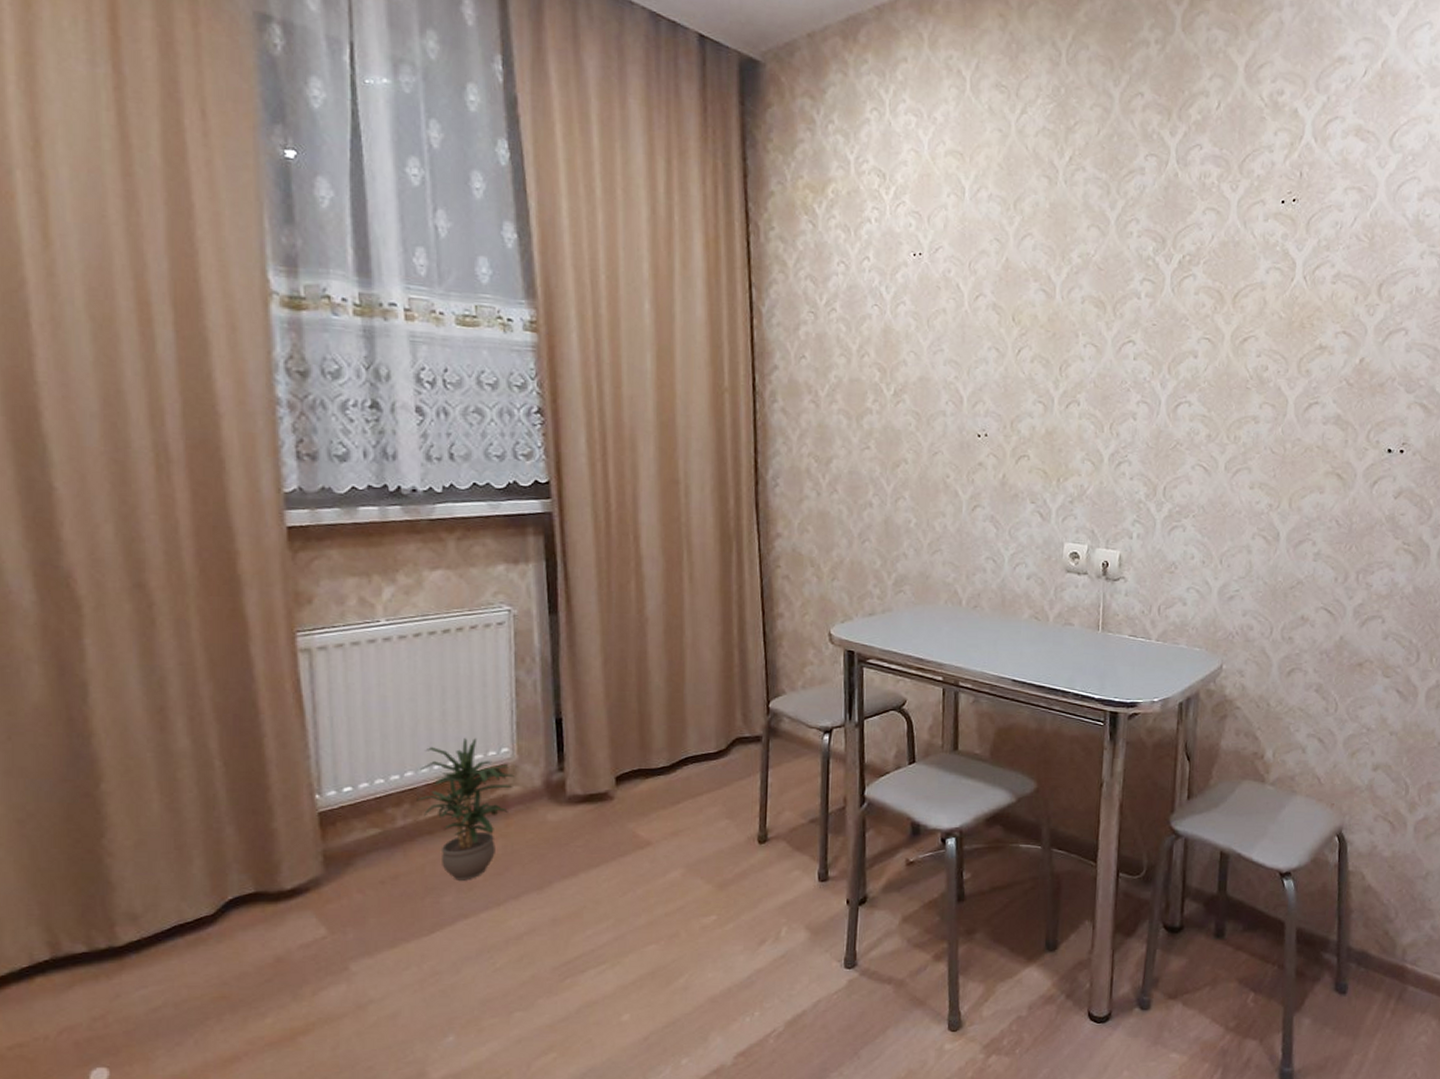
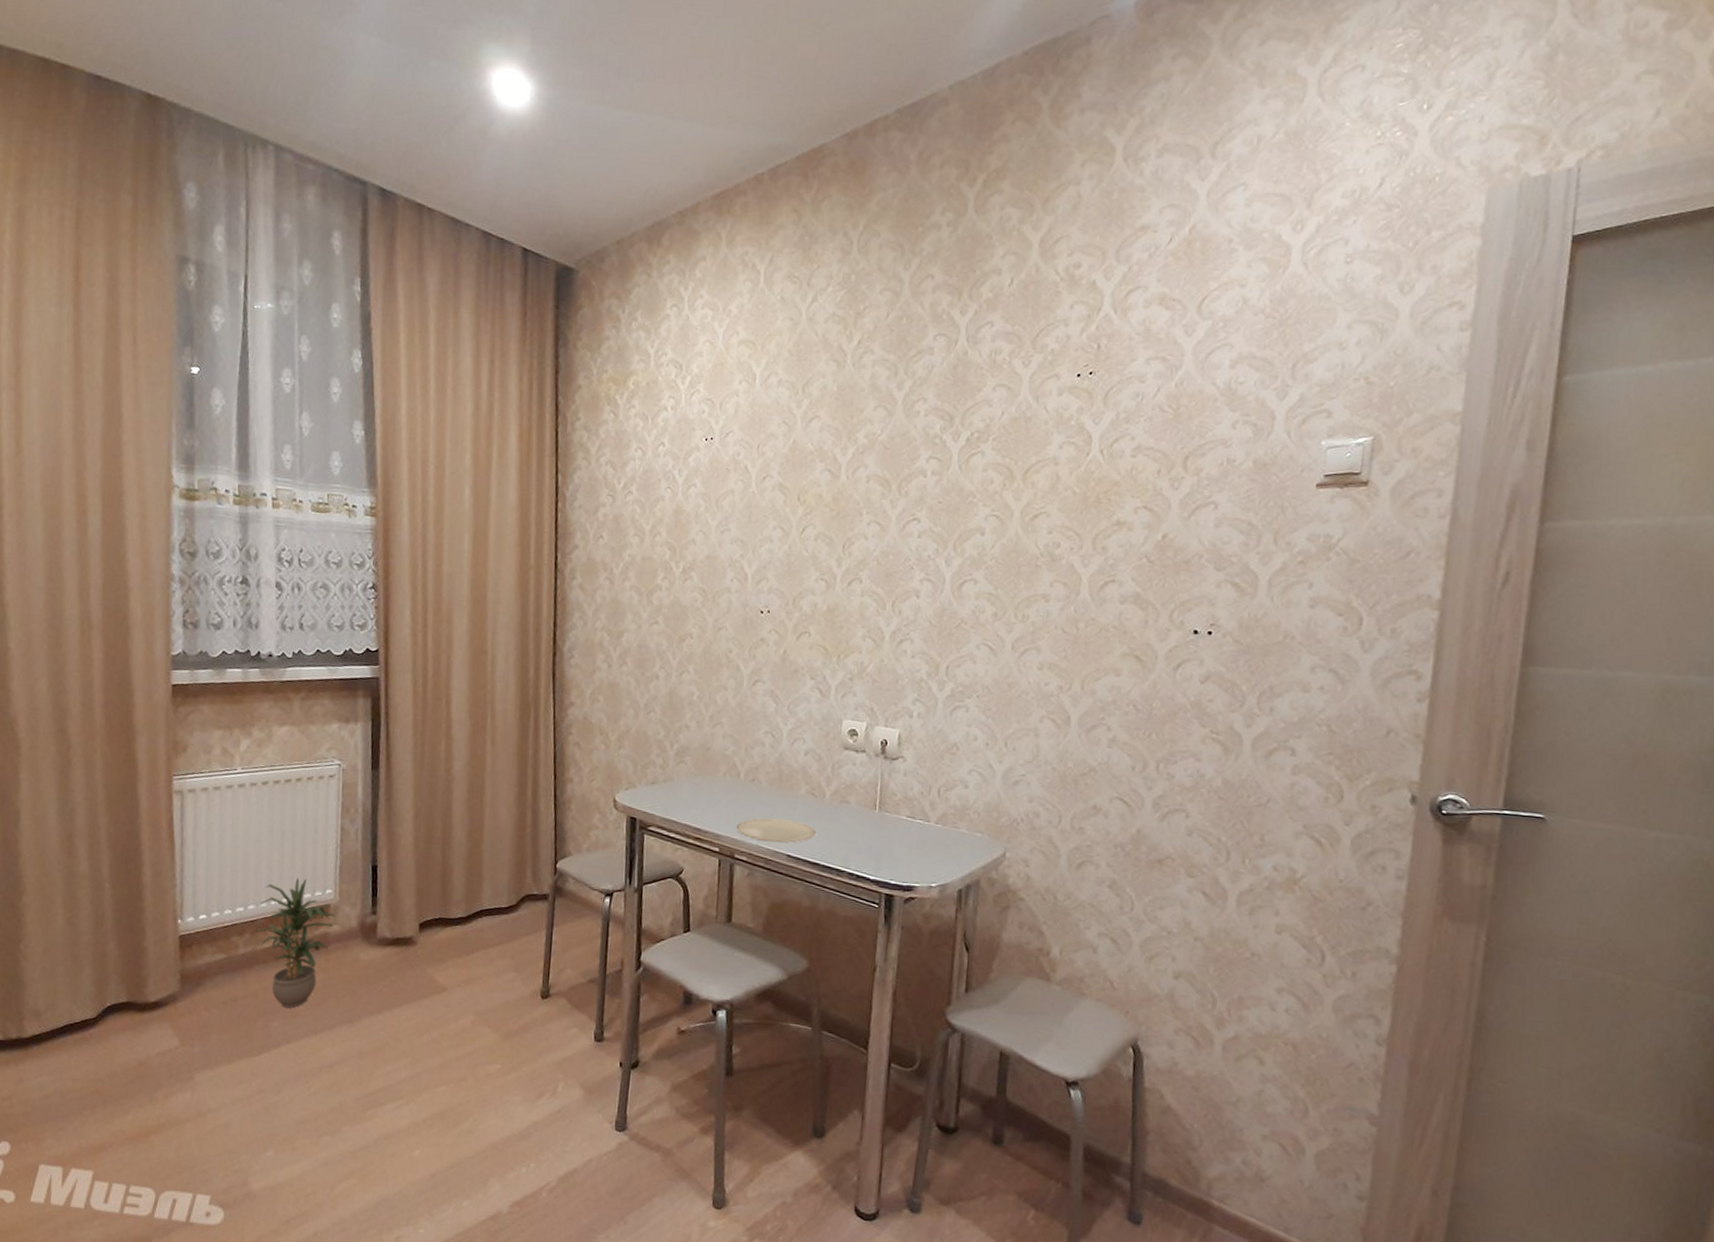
plate: none [959,644,1041,668] -> present [736,817,817,843]

